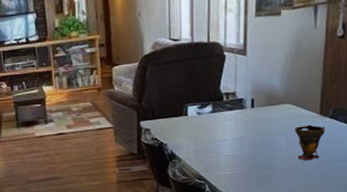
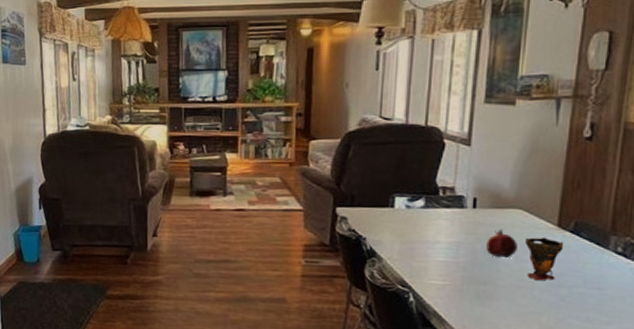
fruit: none [264,122,289,146] -> present [486,229,518,259]

